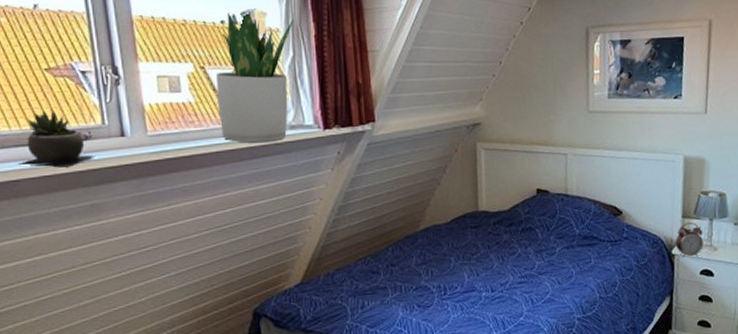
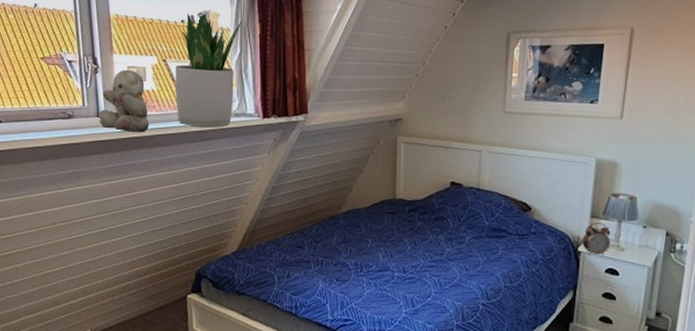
succulent plant: present [18,111,97,168] -> none [17,93,78,140]
teddy bear: none [123,79,187,154] -> present [98,69,149,133]

